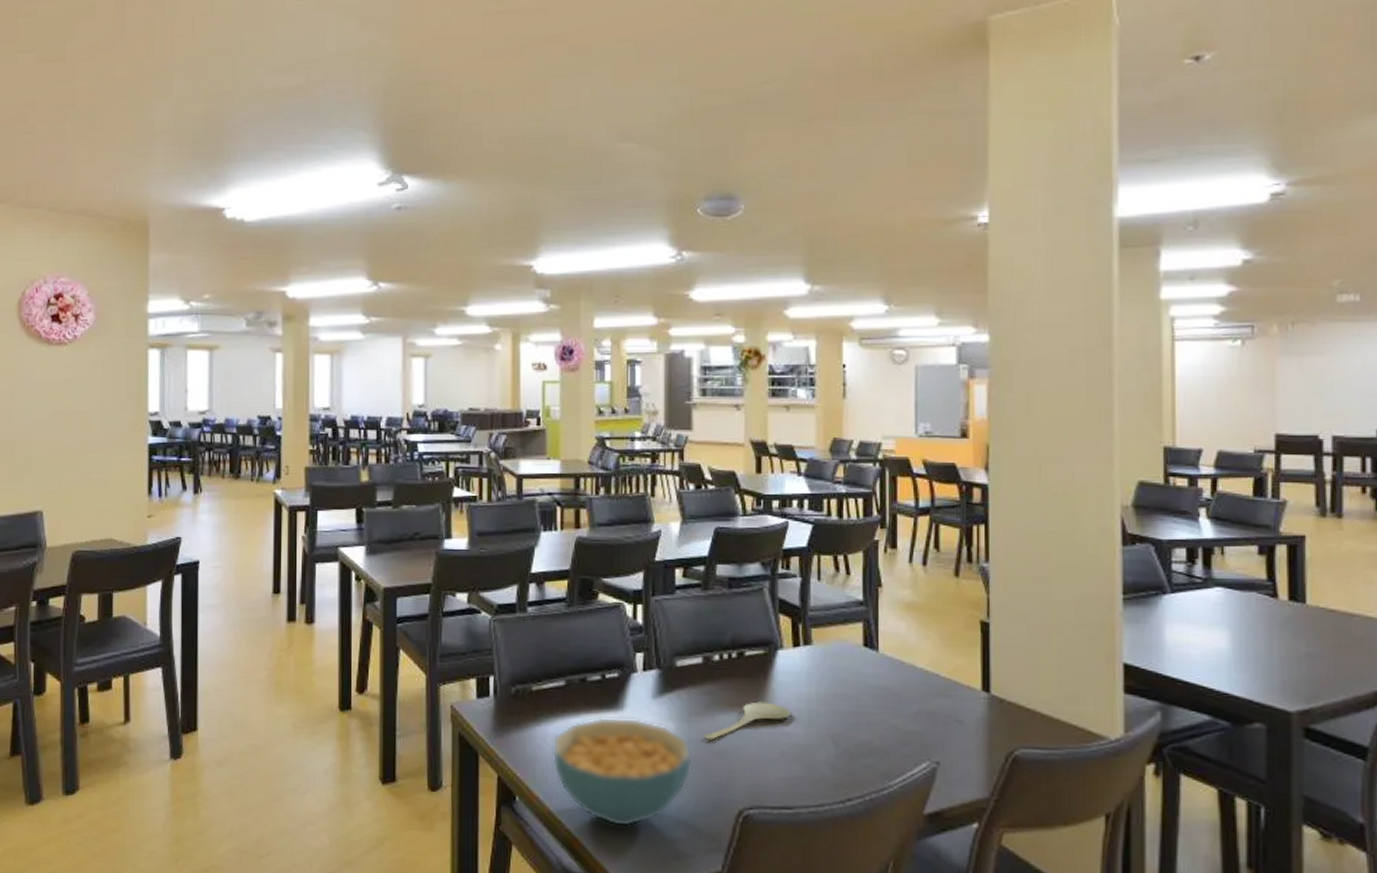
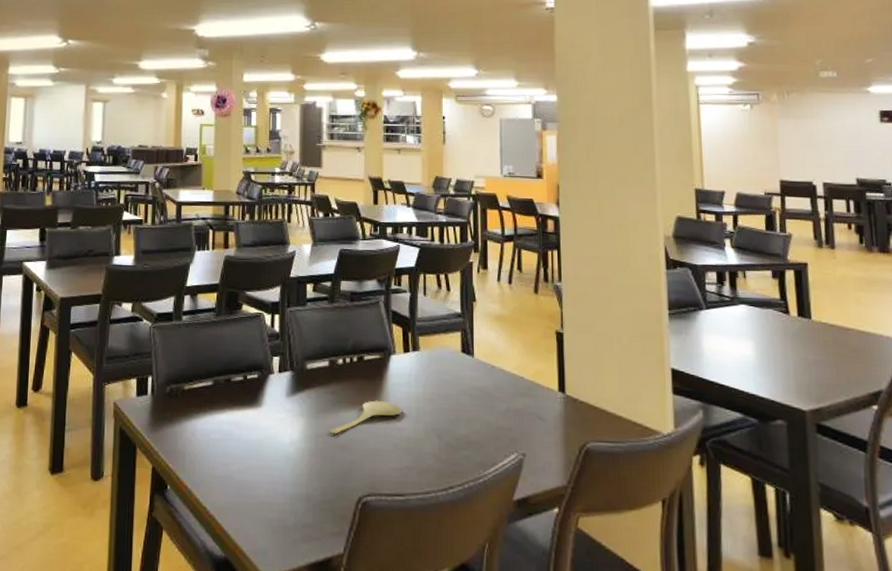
cereal bowl: present [552,717,693,827] -> none [199,413,320,513]

